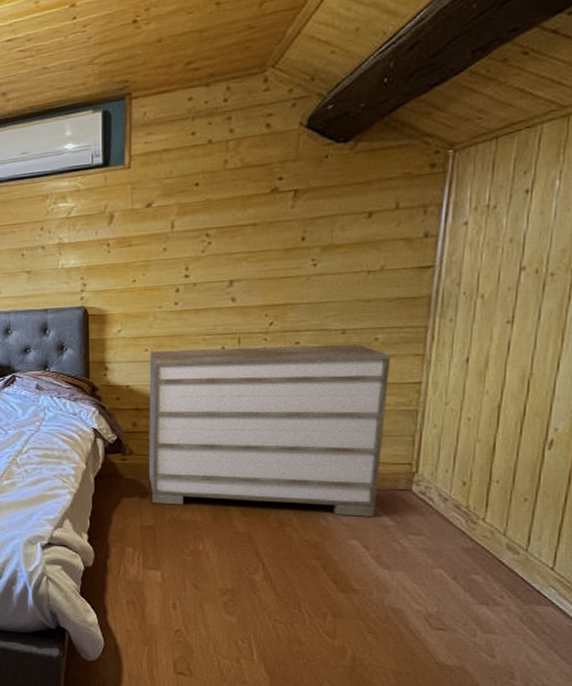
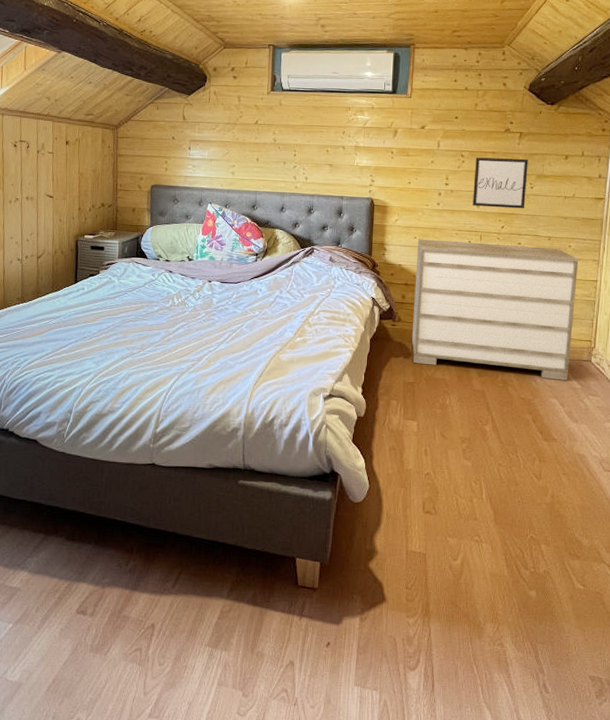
wall art: none [225,225,309,301] -> present [472,157,528,209]

